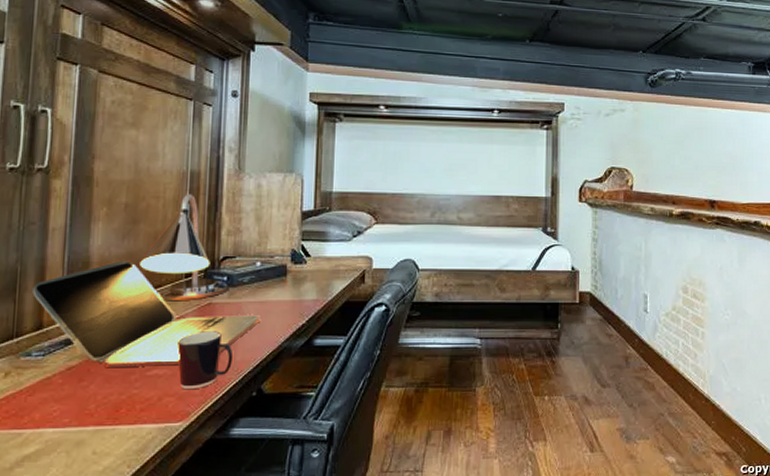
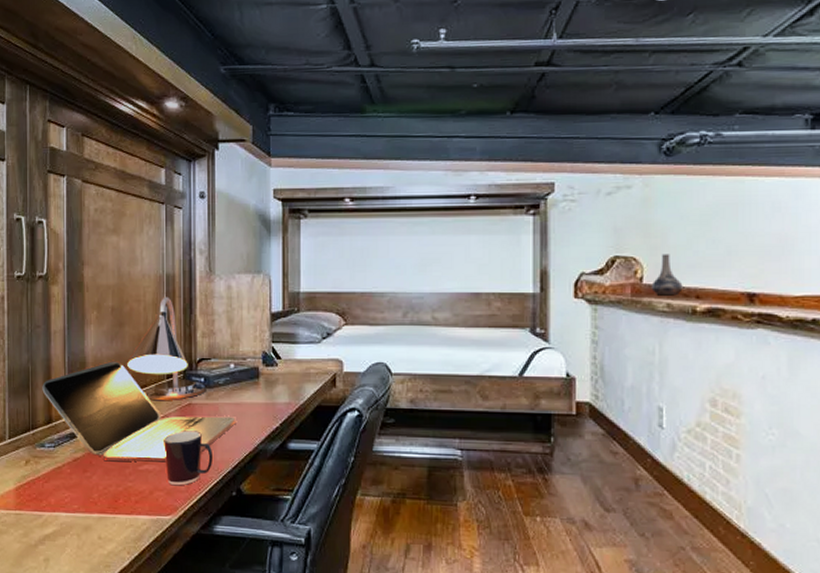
decorative vase: none [639,166,663,202] -> present [651,254,683,296]

